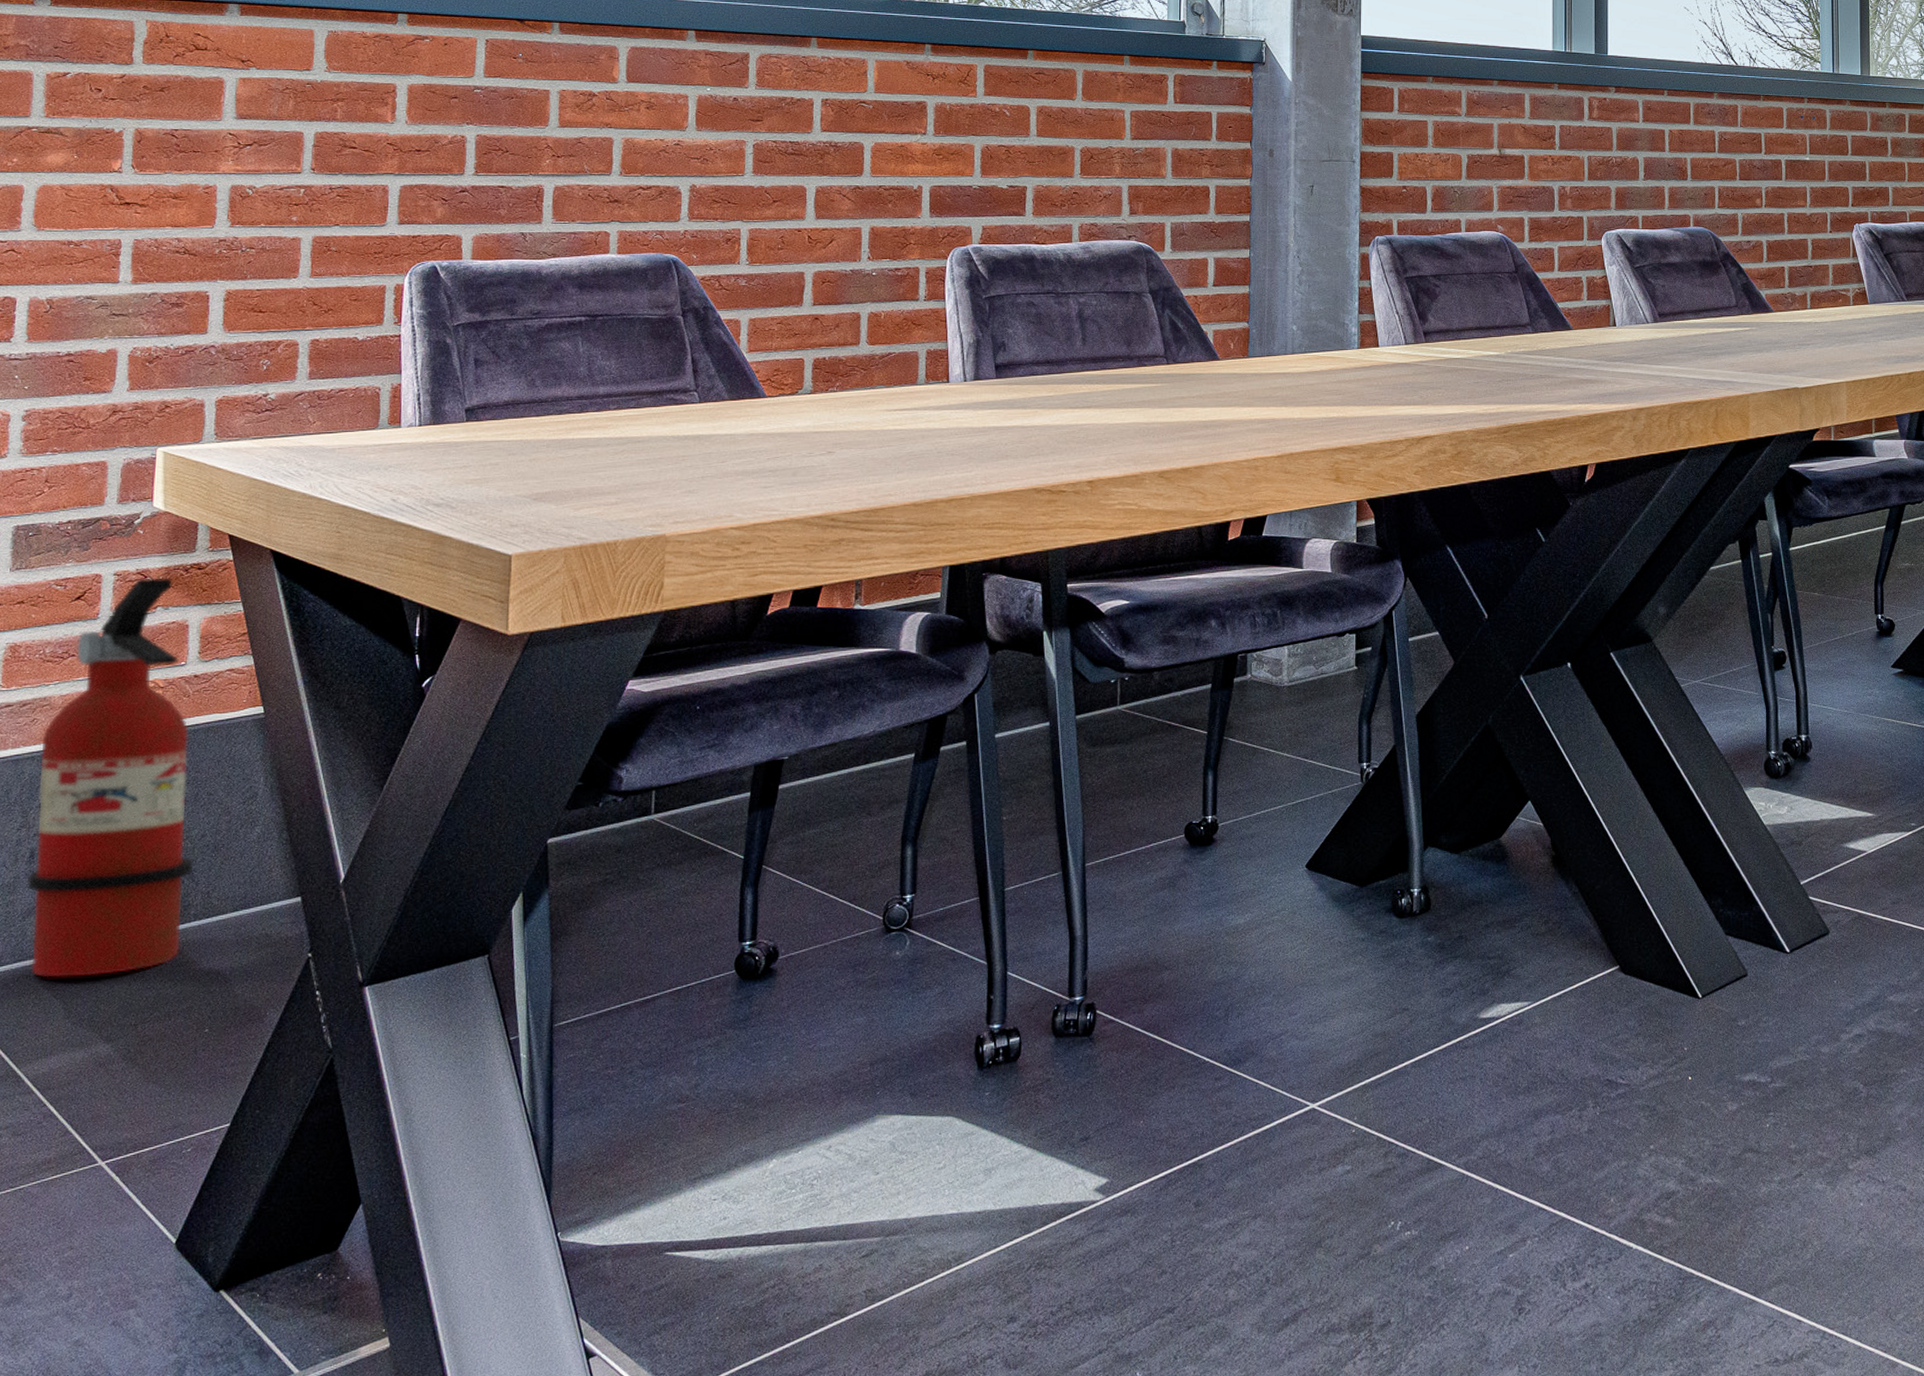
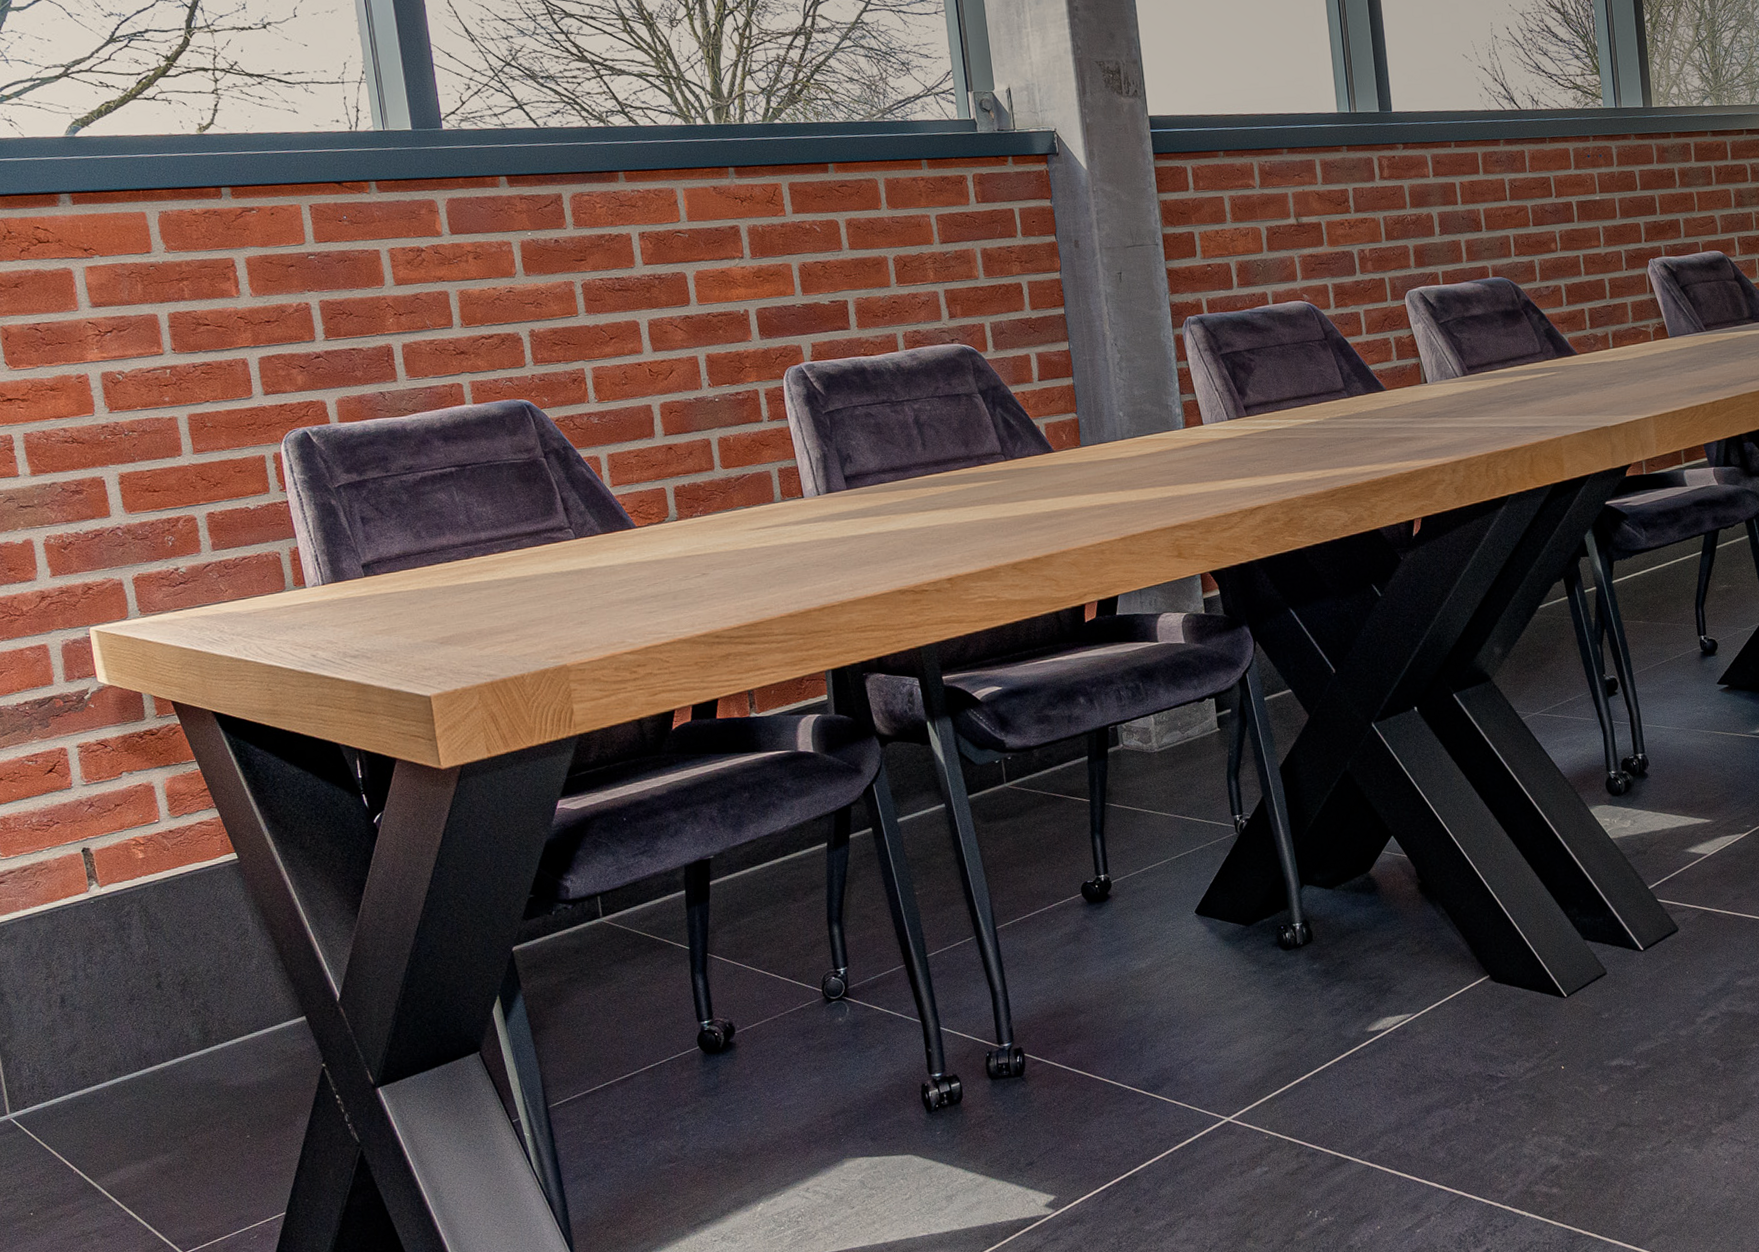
fire extinguisher: present [27,577,193,978] -> none [47,745,210,1104]

